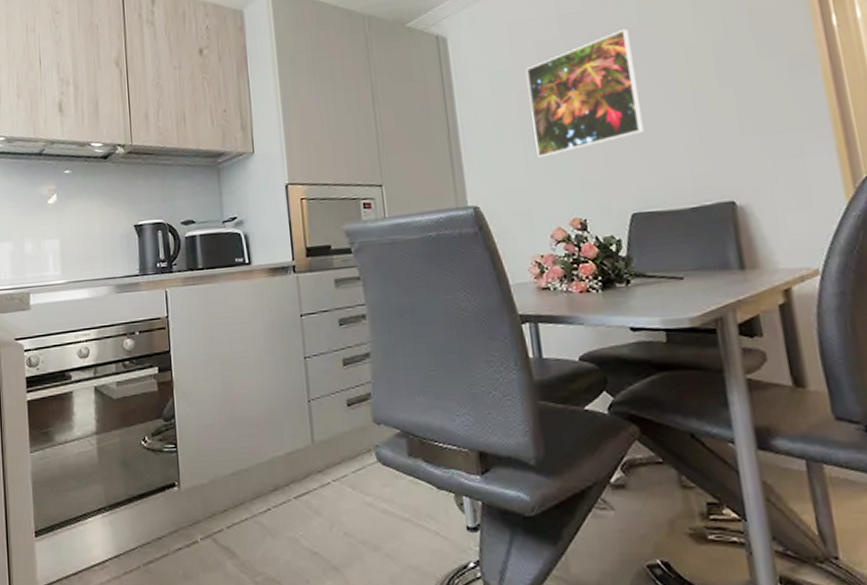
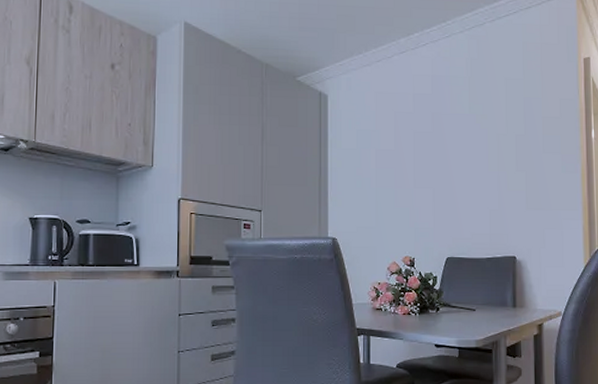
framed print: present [526,28,643,158] -> none [385,113,462,205]

